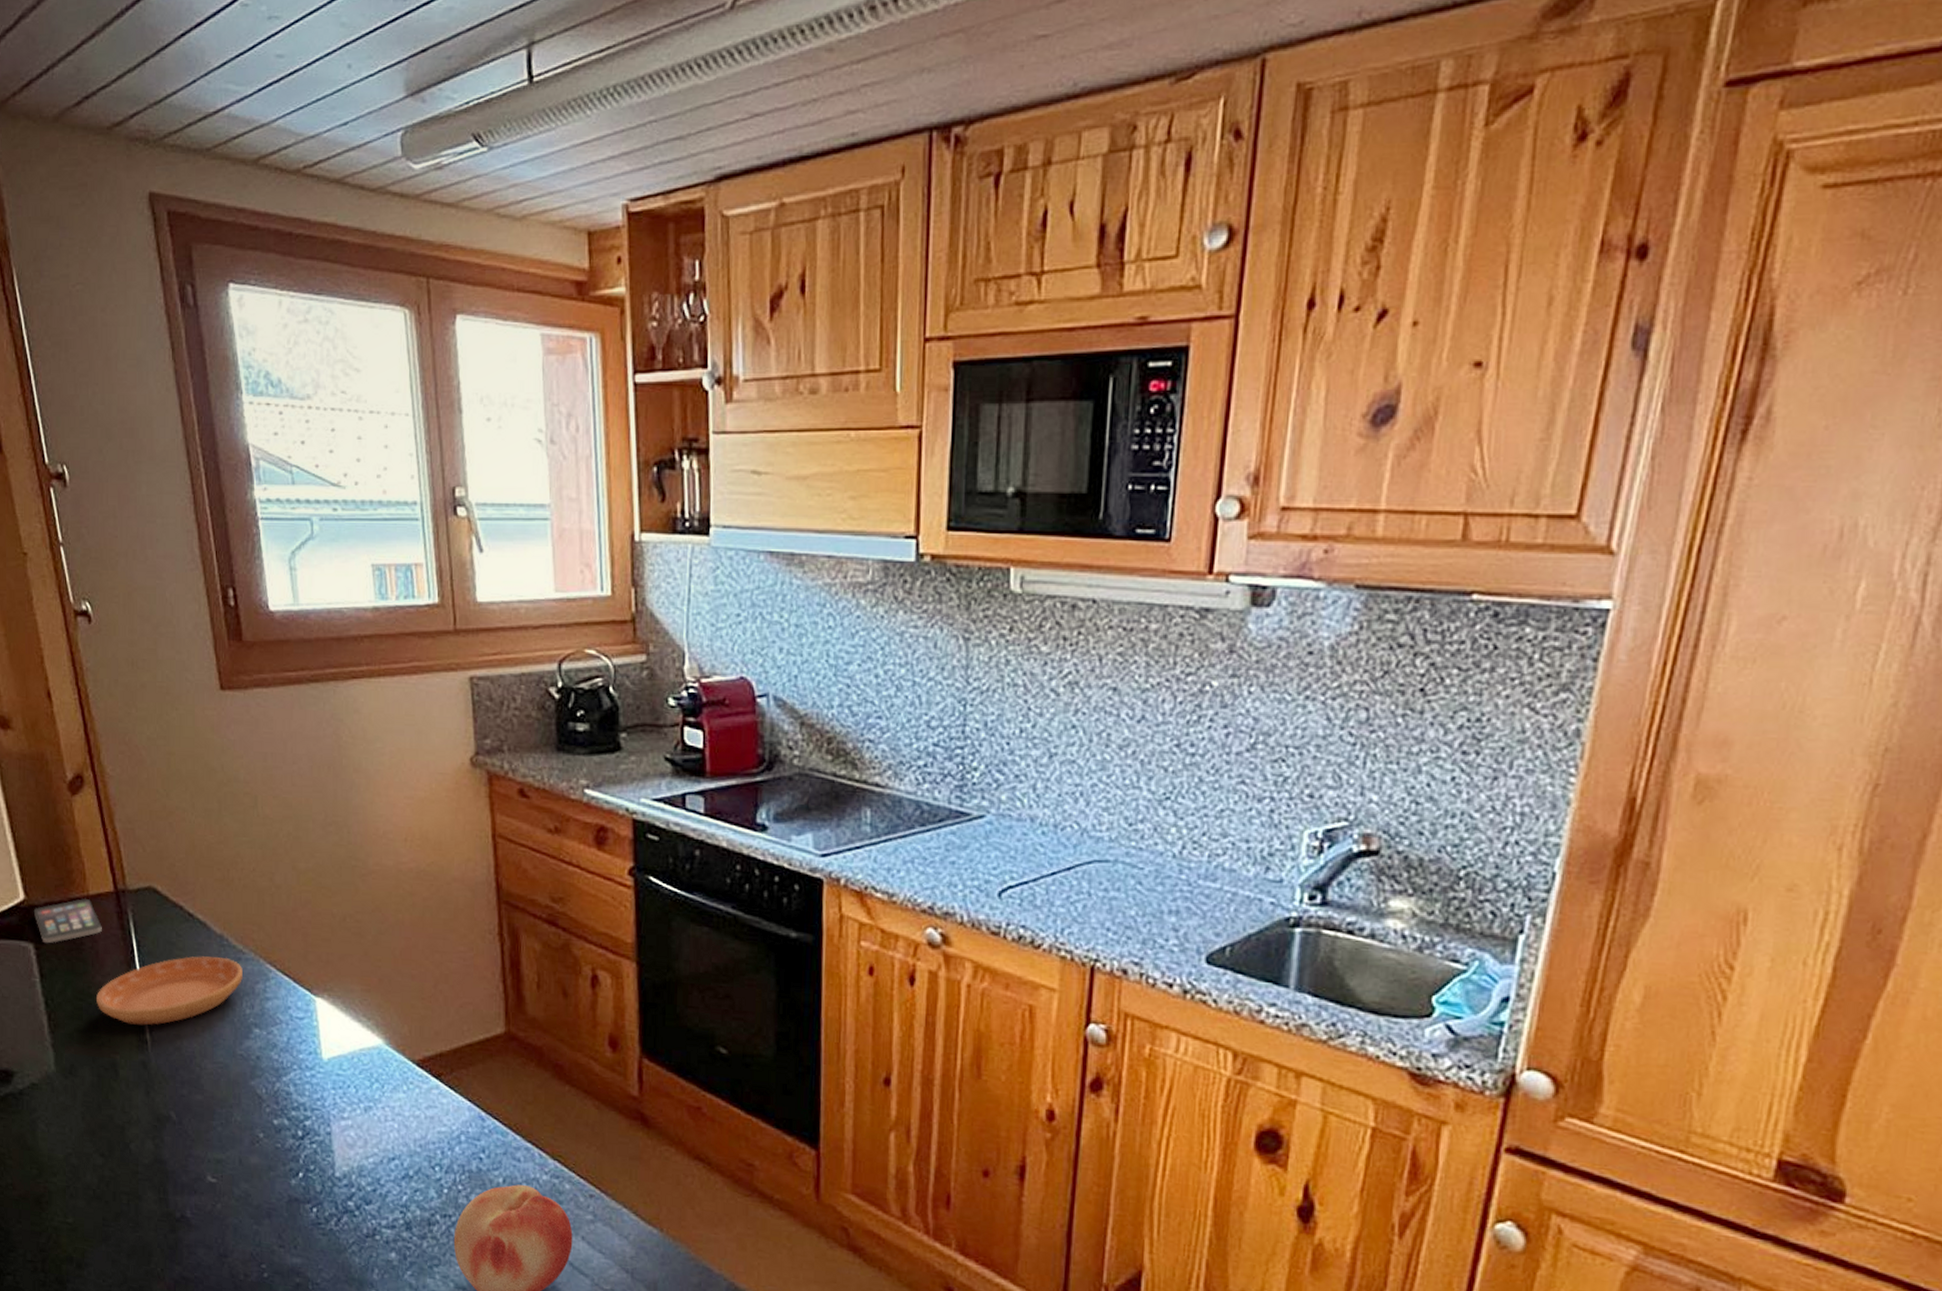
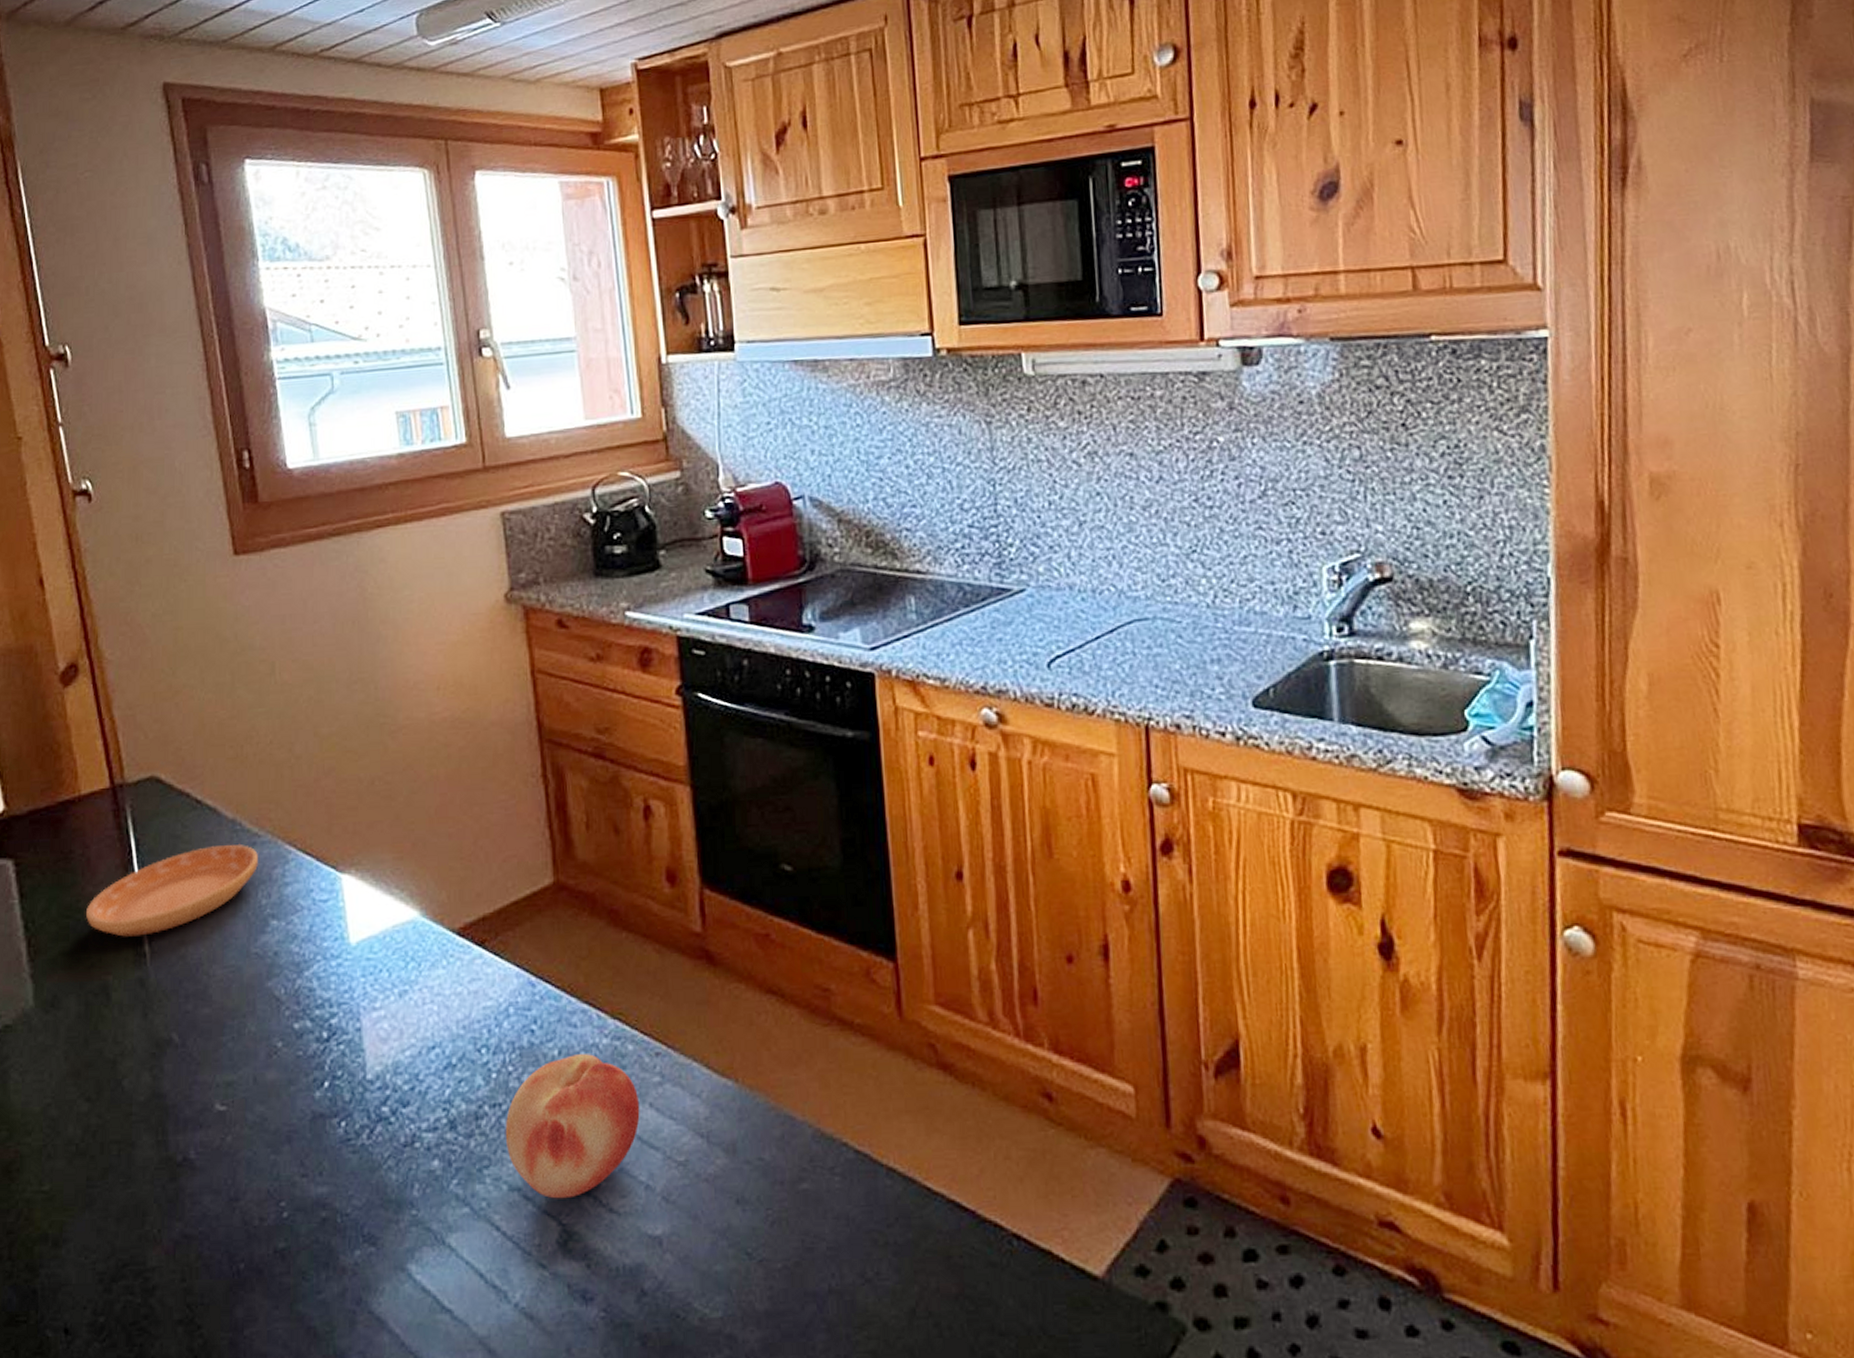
smartphone: present [33,898,102,944] -> none [14,799,95,858]

